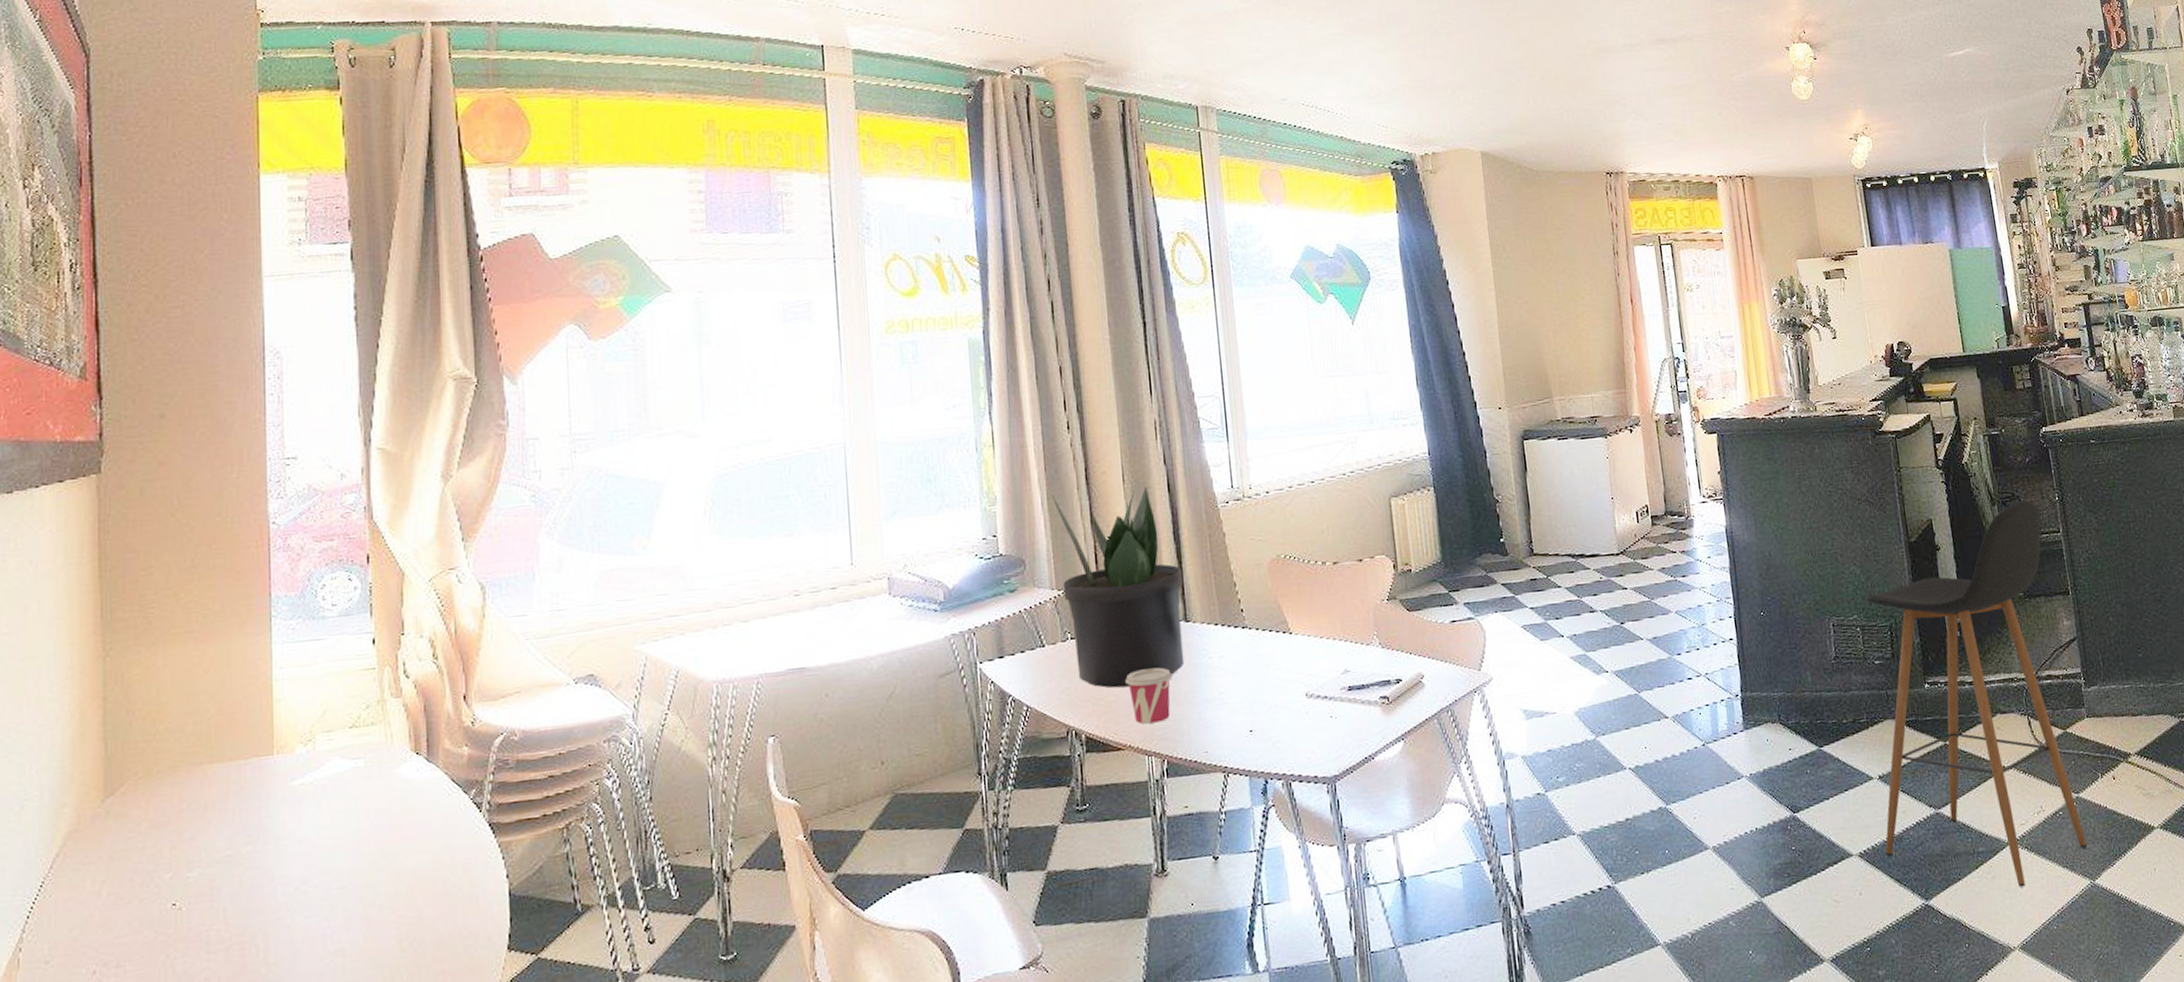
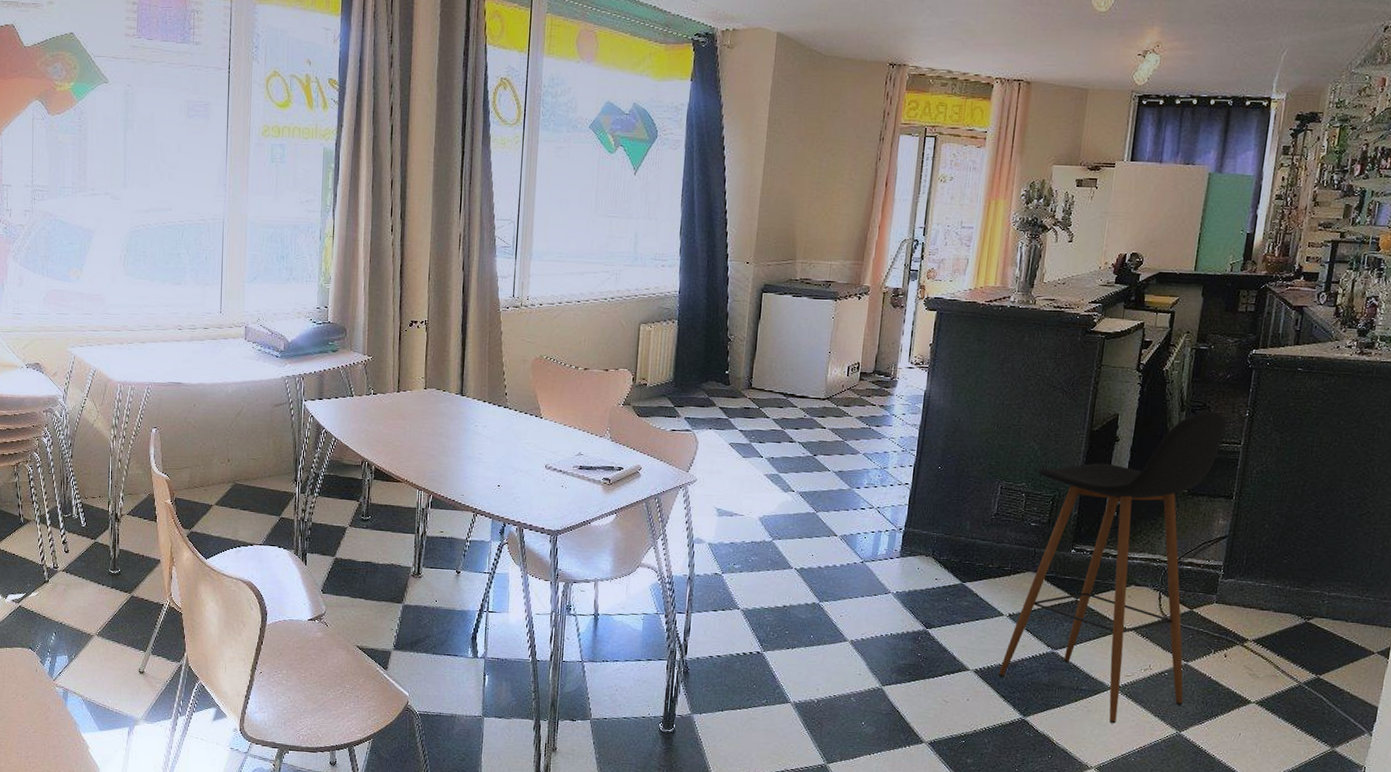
planter: present [1051,487,1185,688] -> none [372,281,465,437]
cup: present [1125,667,1172,724] -> none [410,425,445,467]

